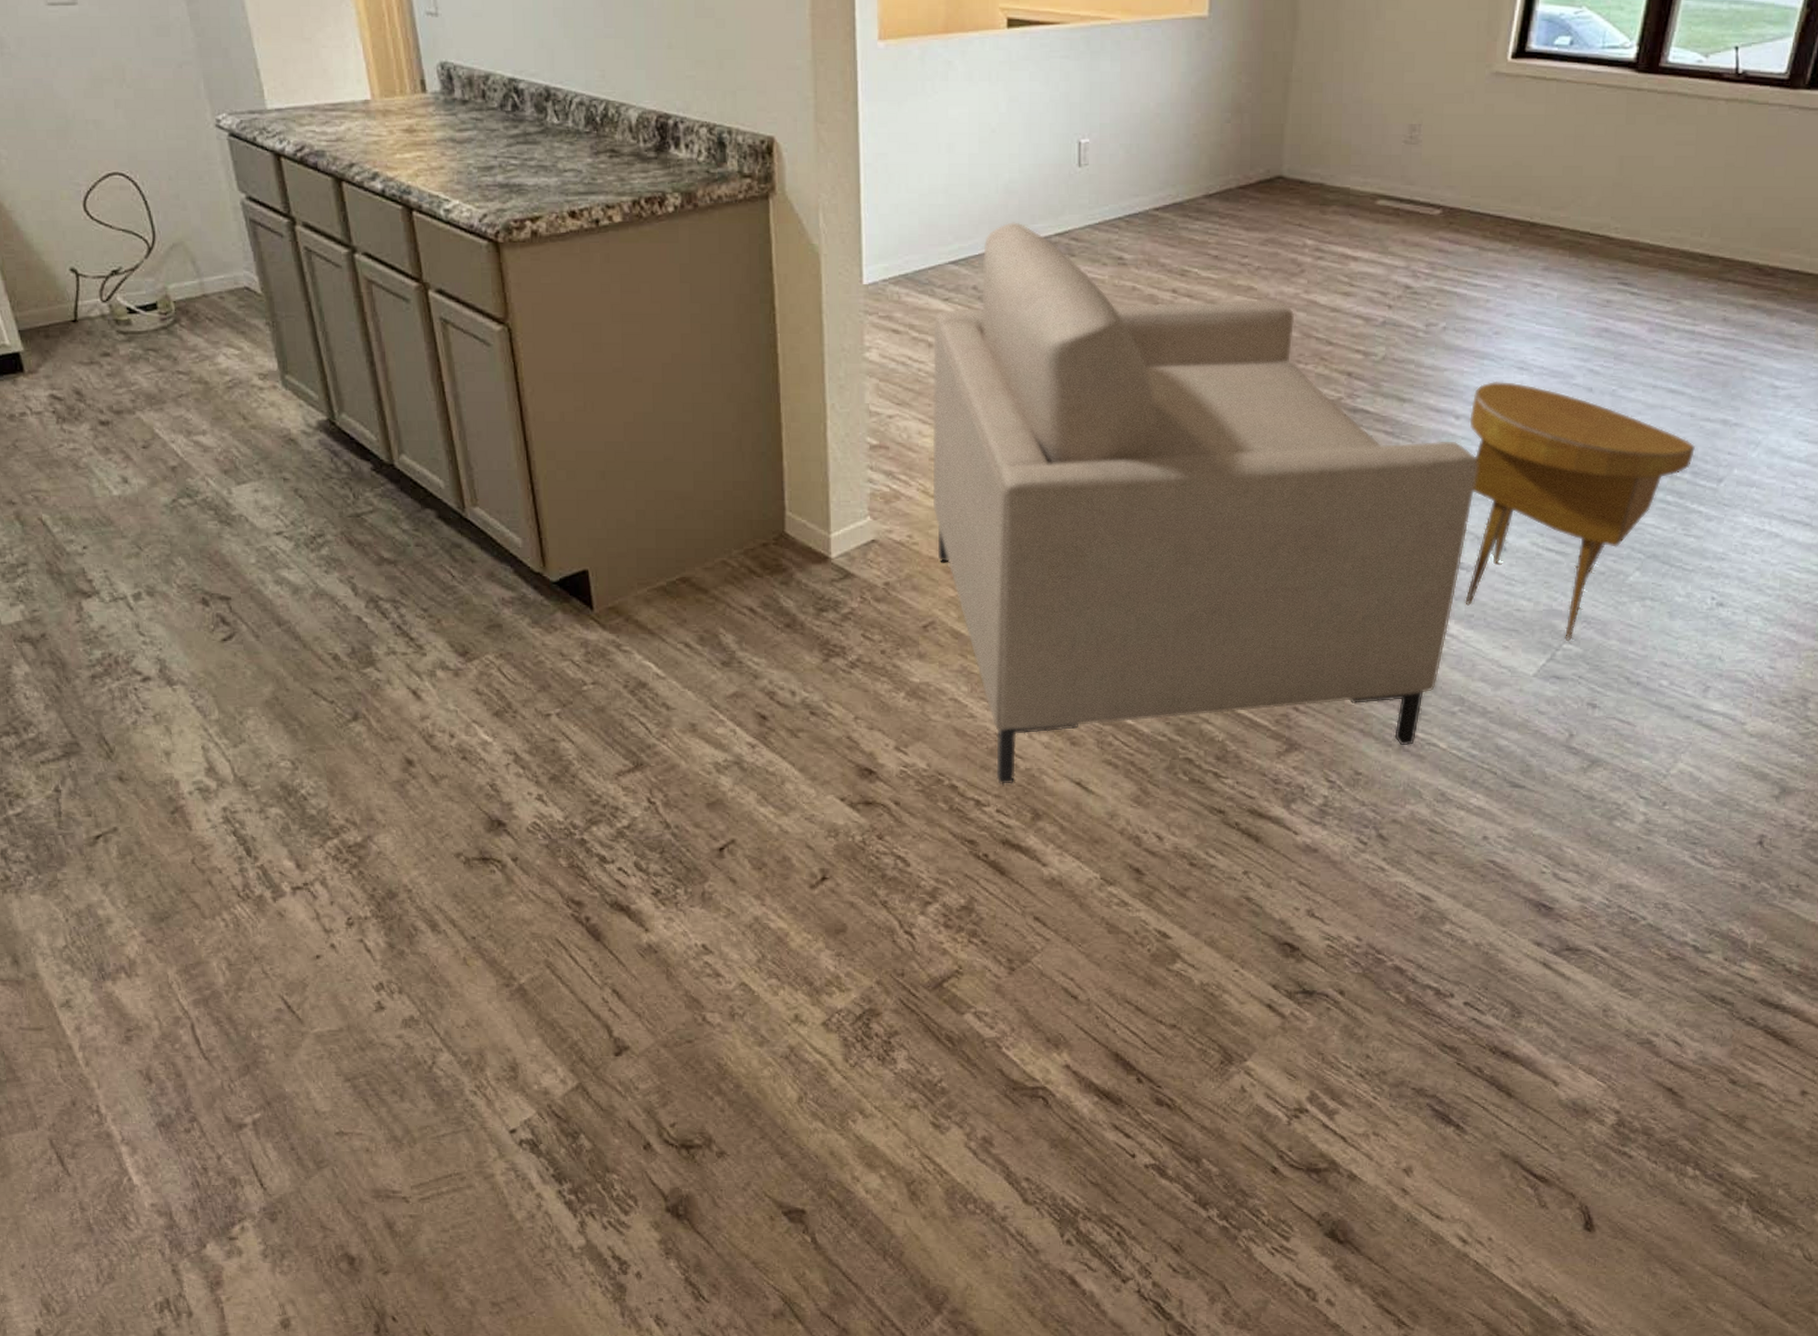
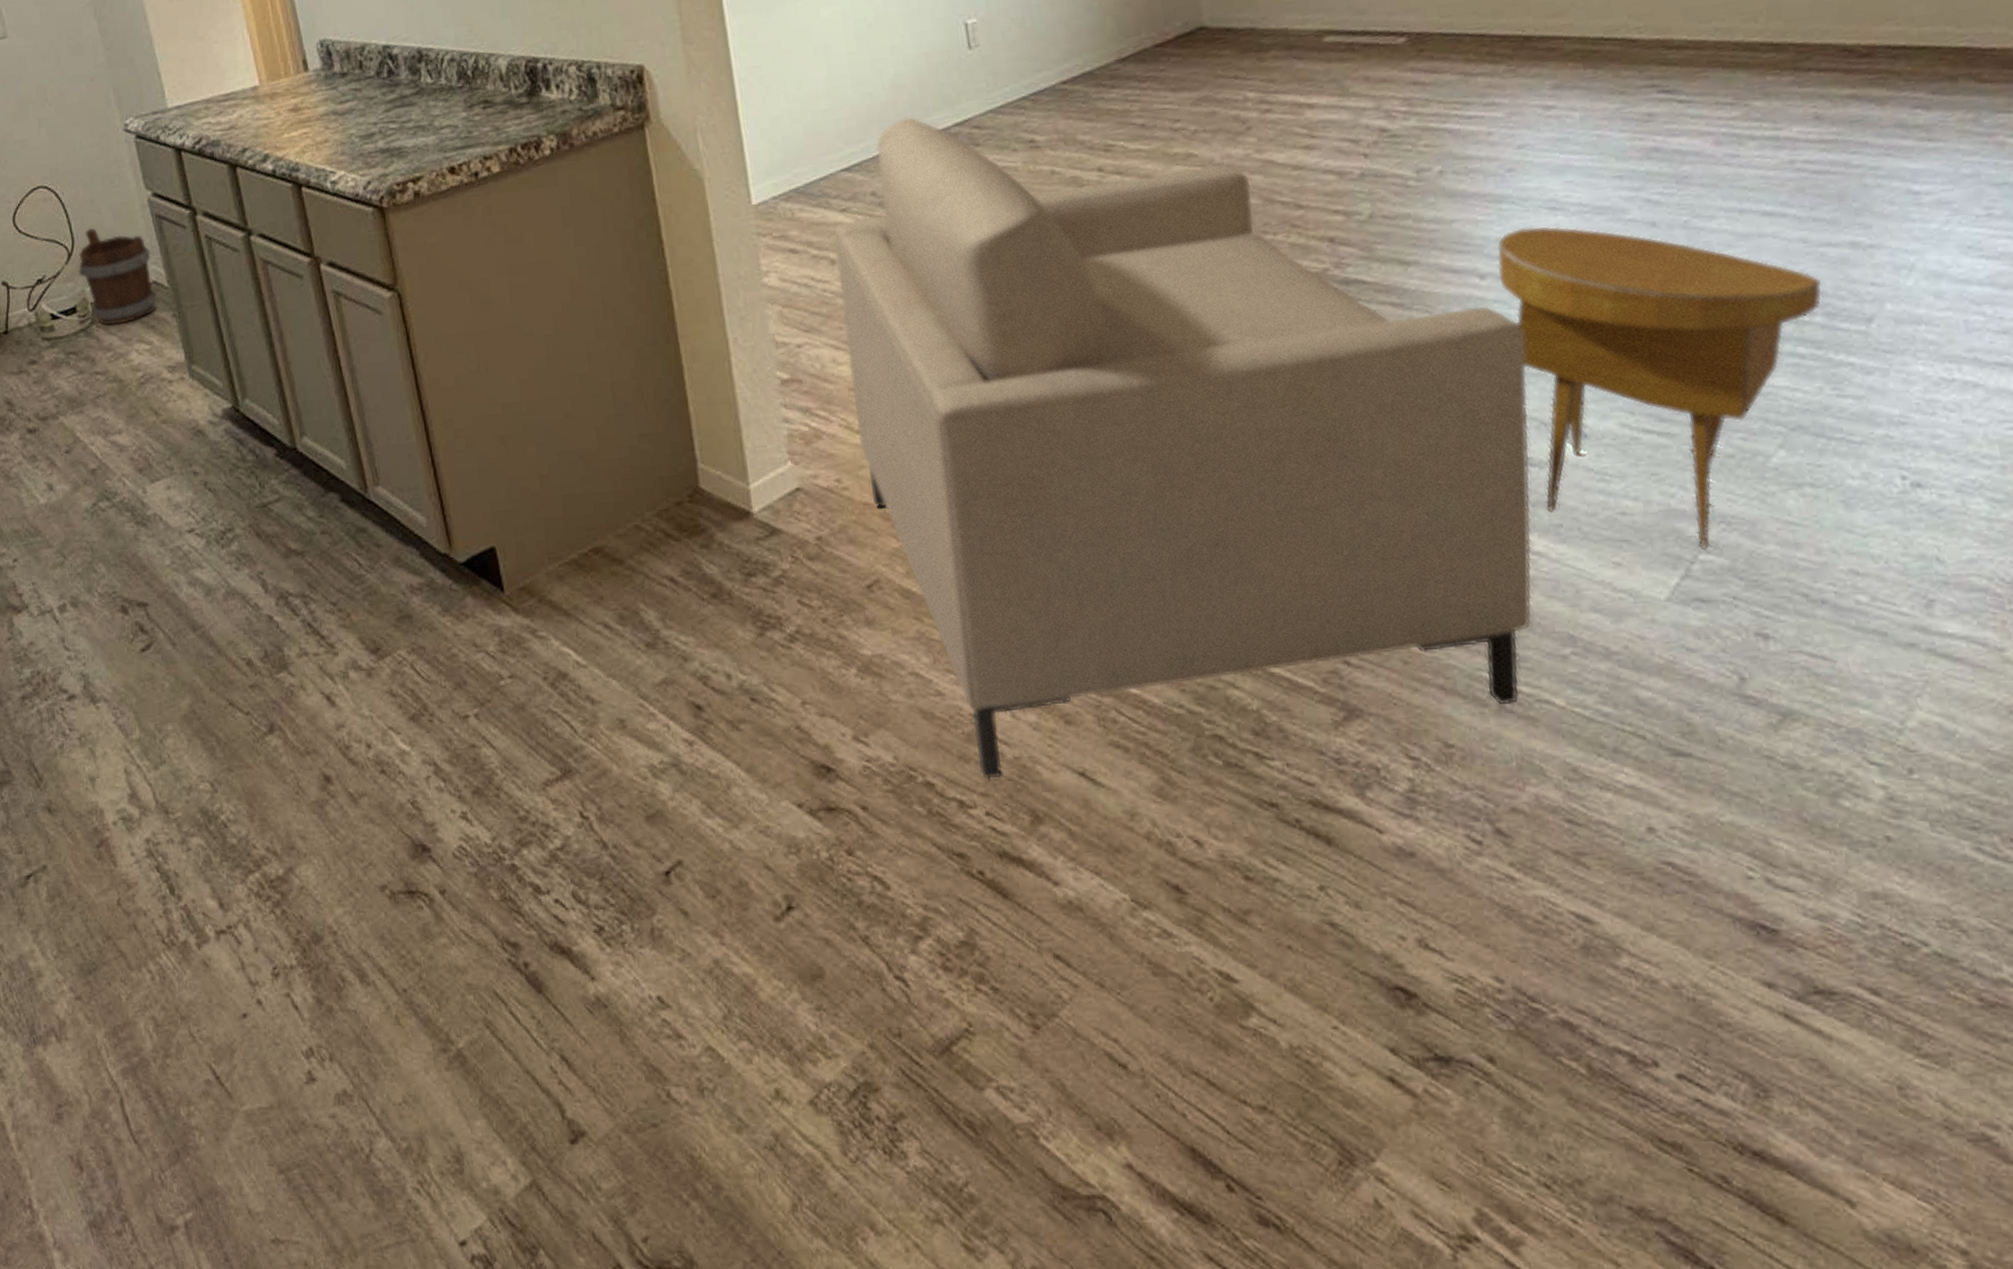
bucket: none [159,223,249,326] -> present [77,228,157,326]

